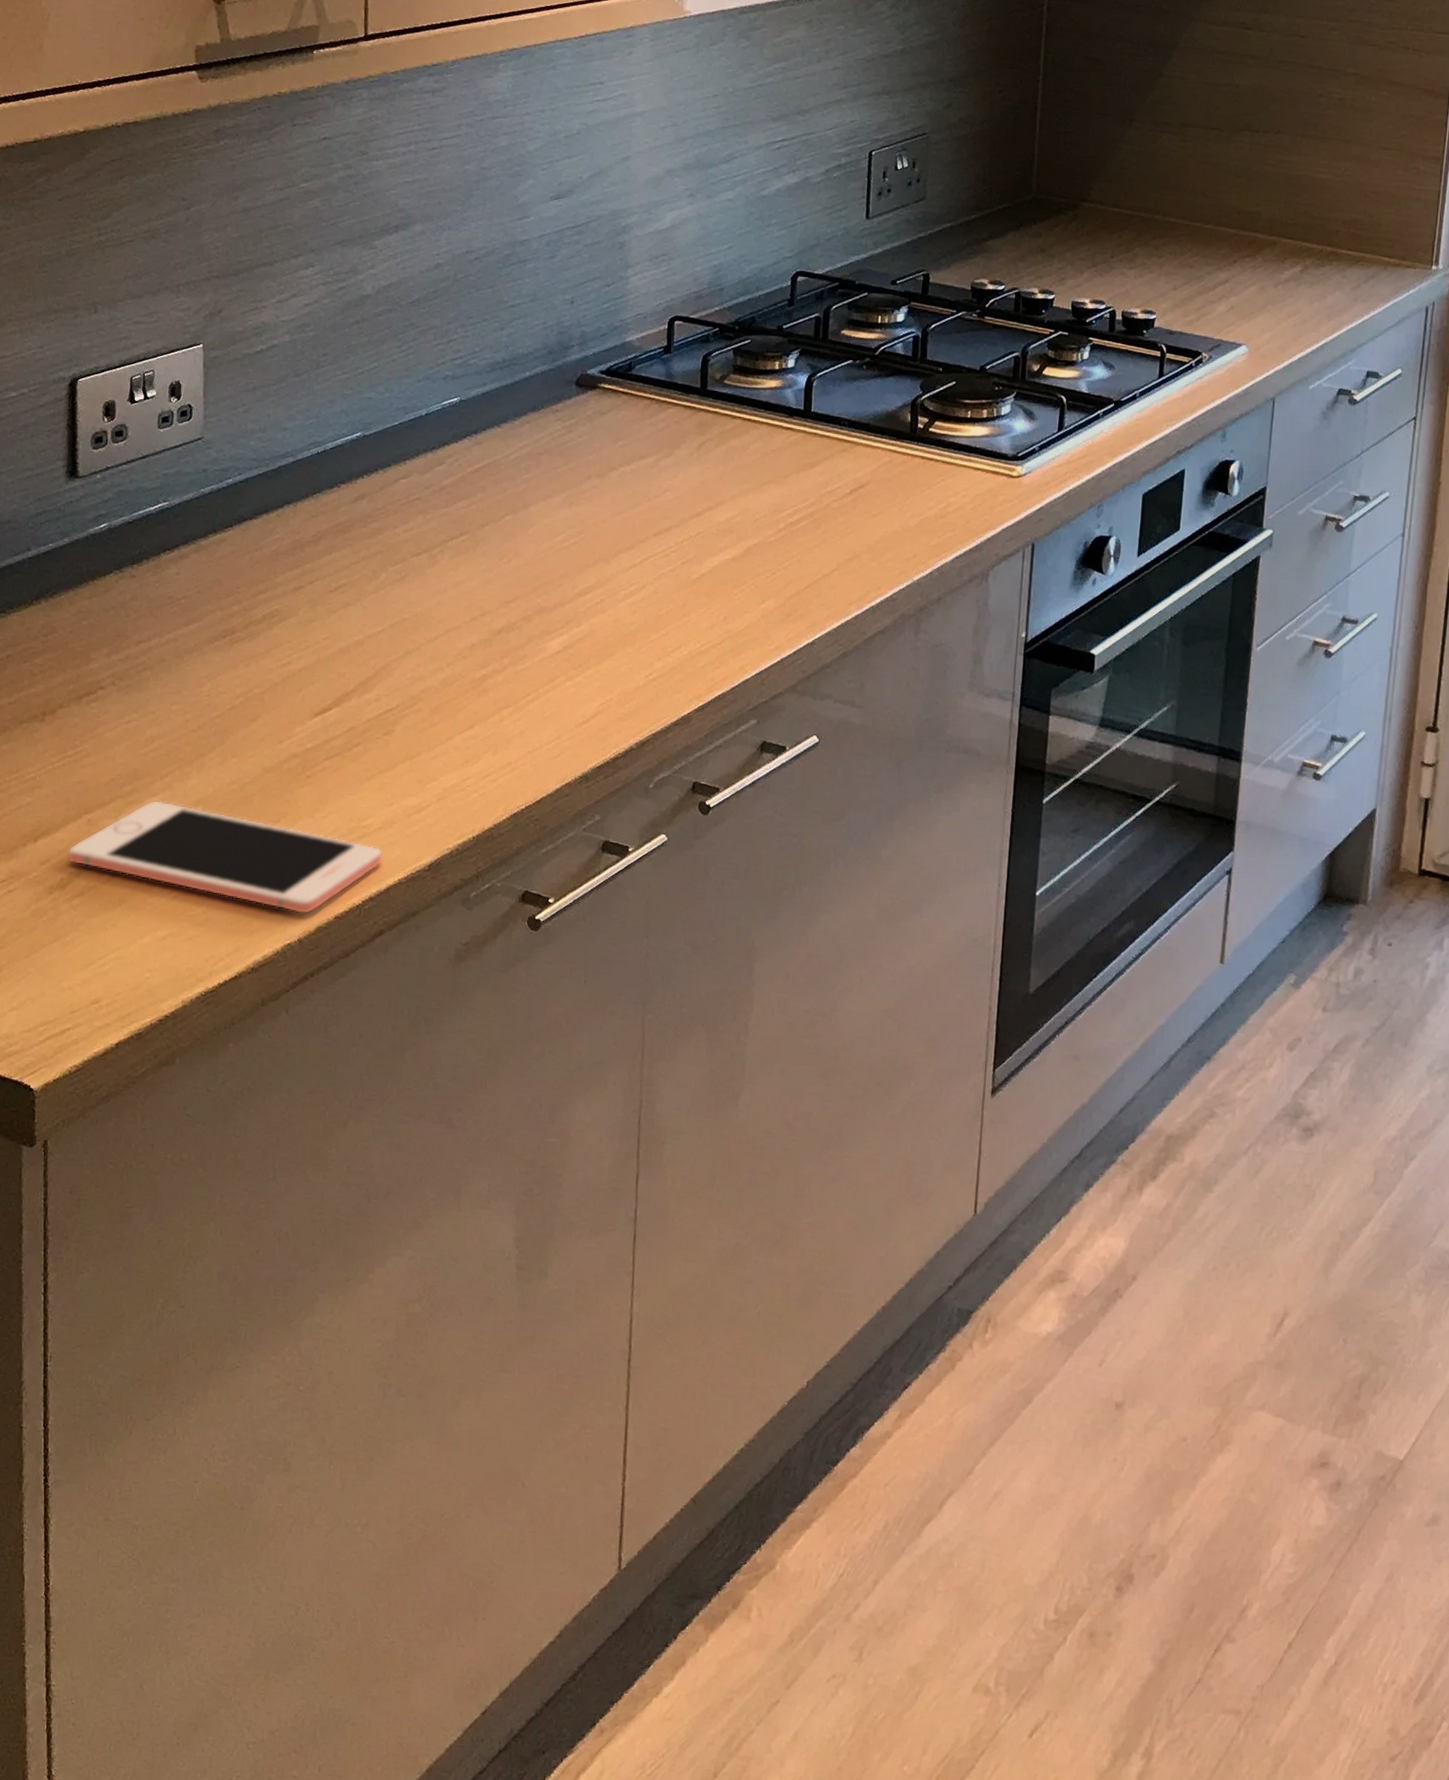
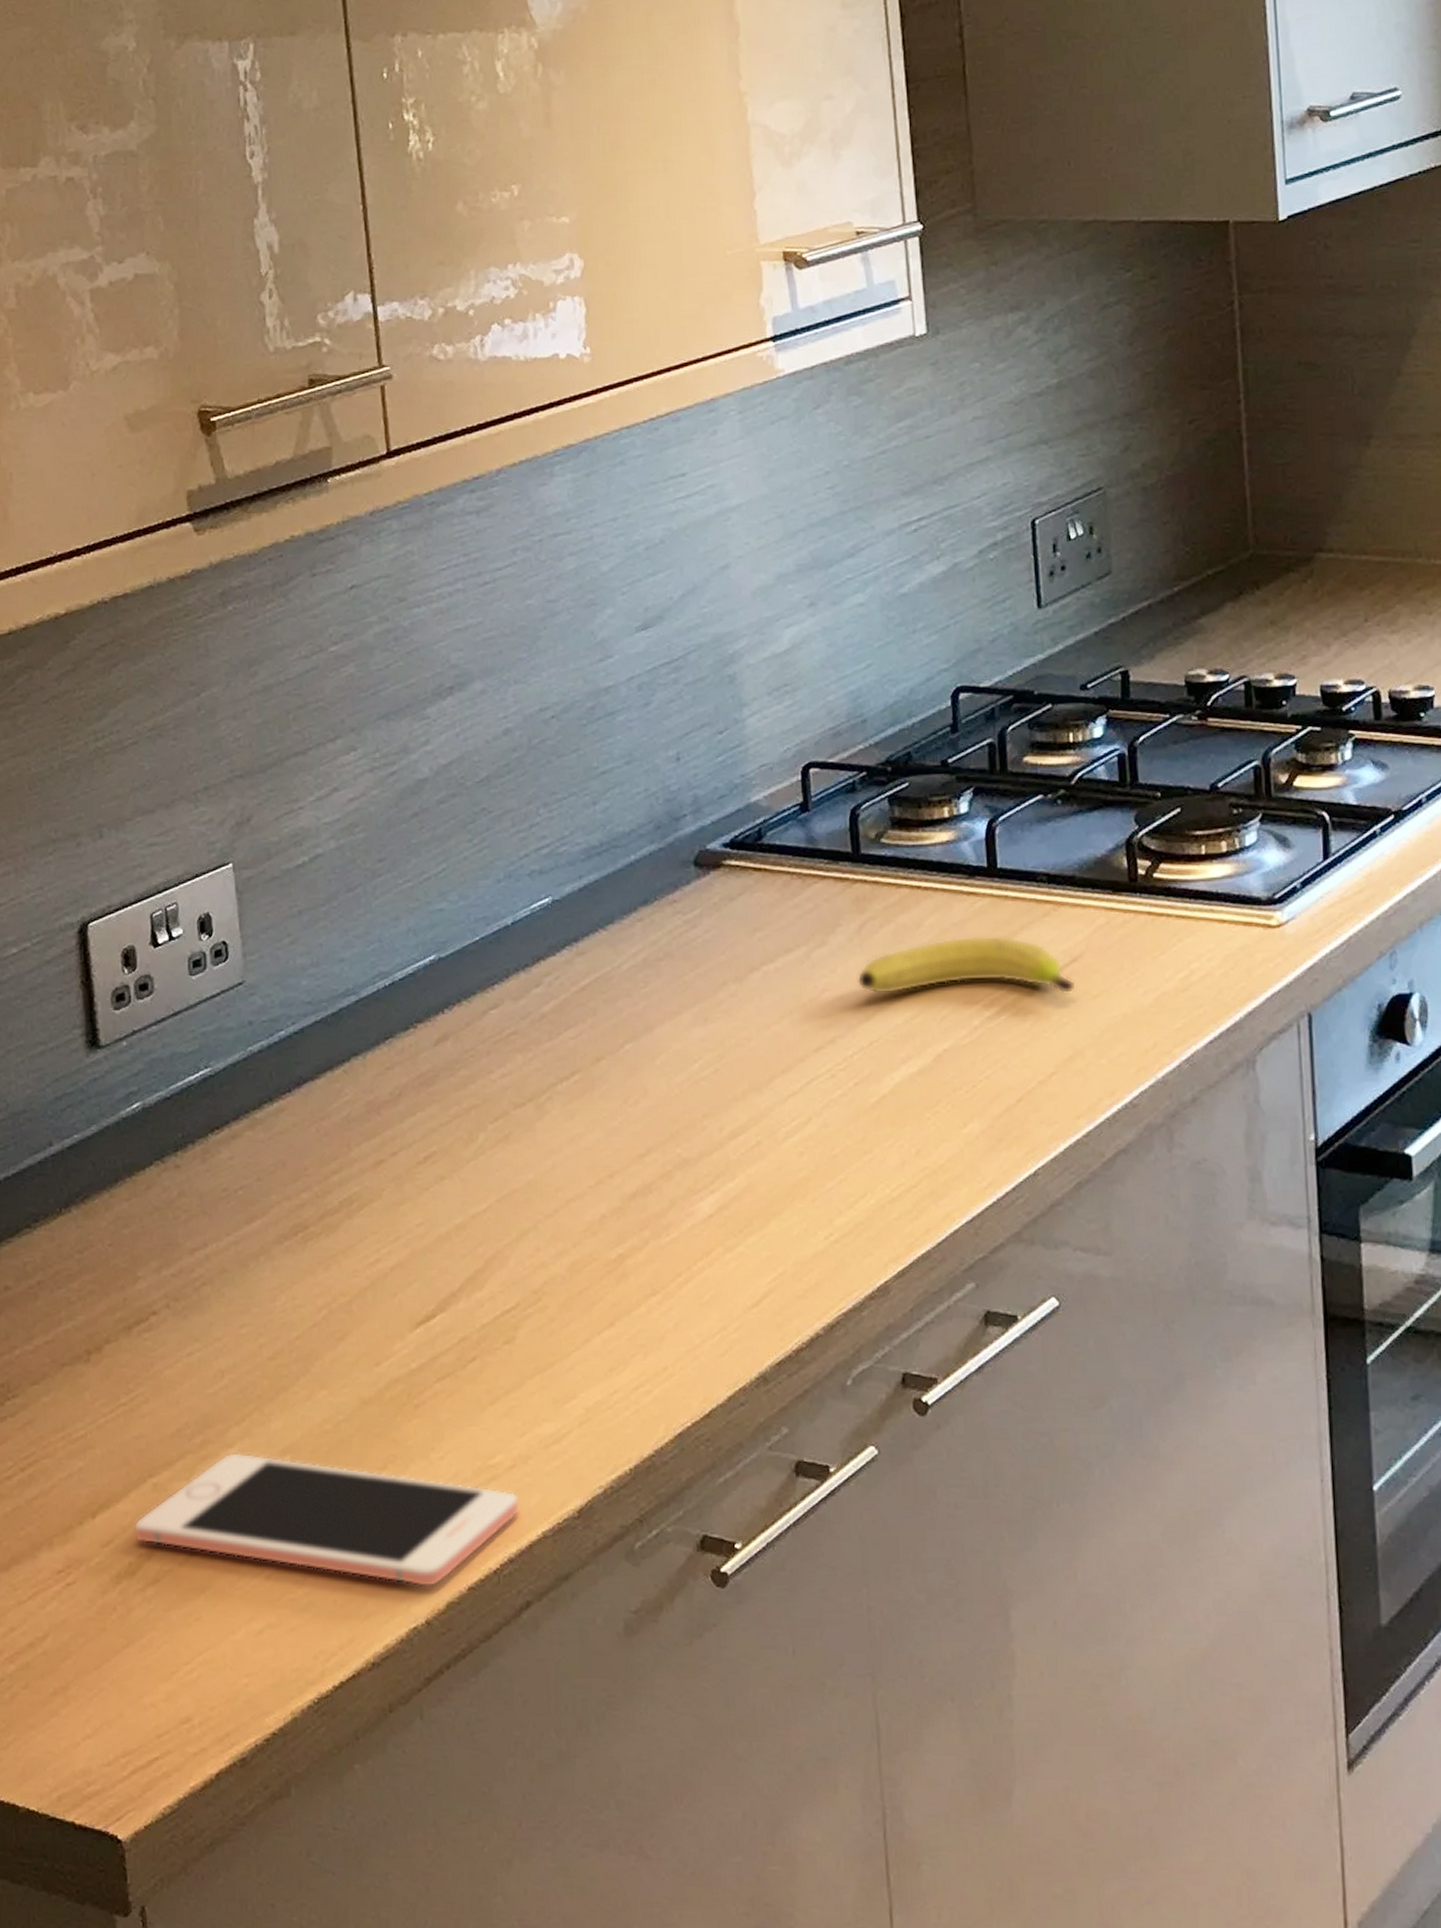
fruit: none [693,460,859,512] -> present [857,935,1074,995]

